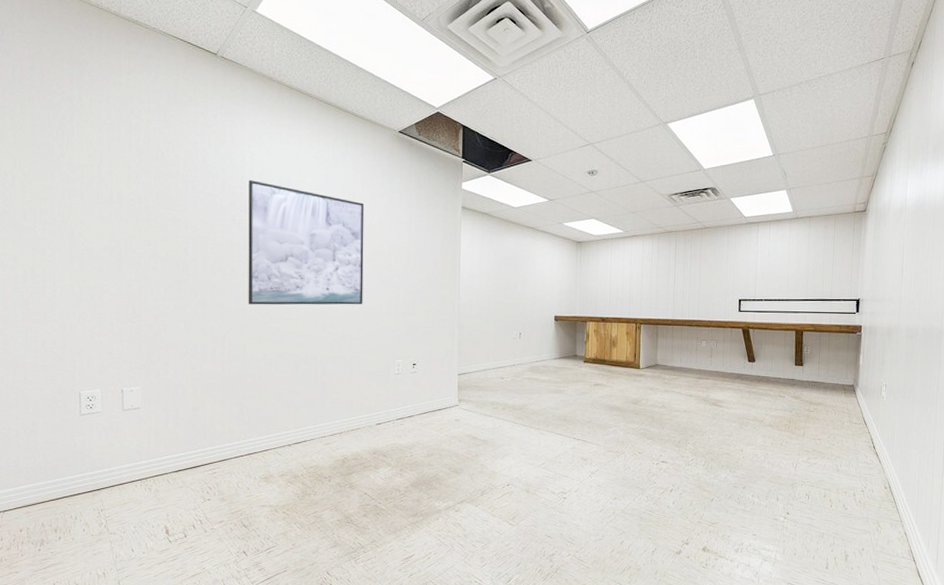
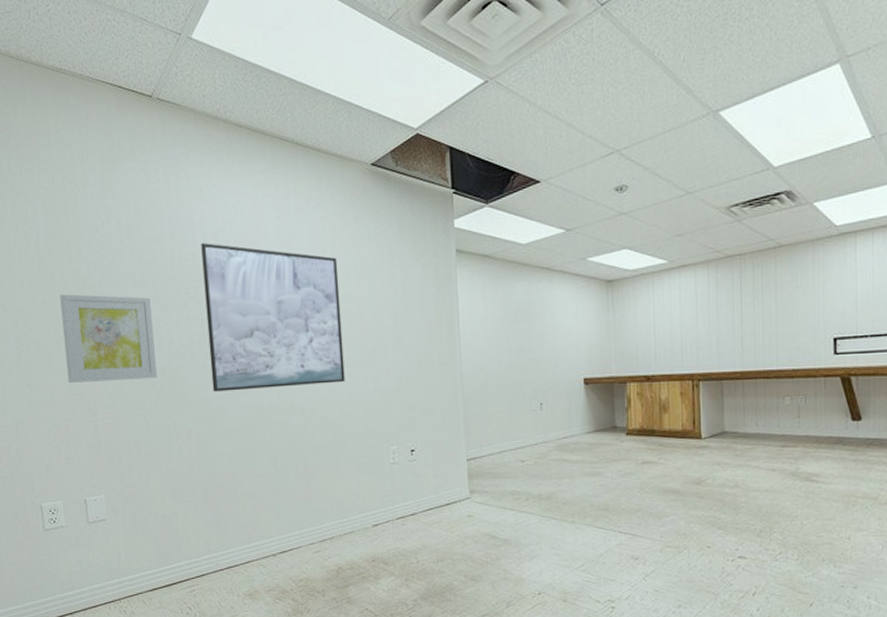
wall art: none [116,211,199,290] -> present [60,294,157,383]

